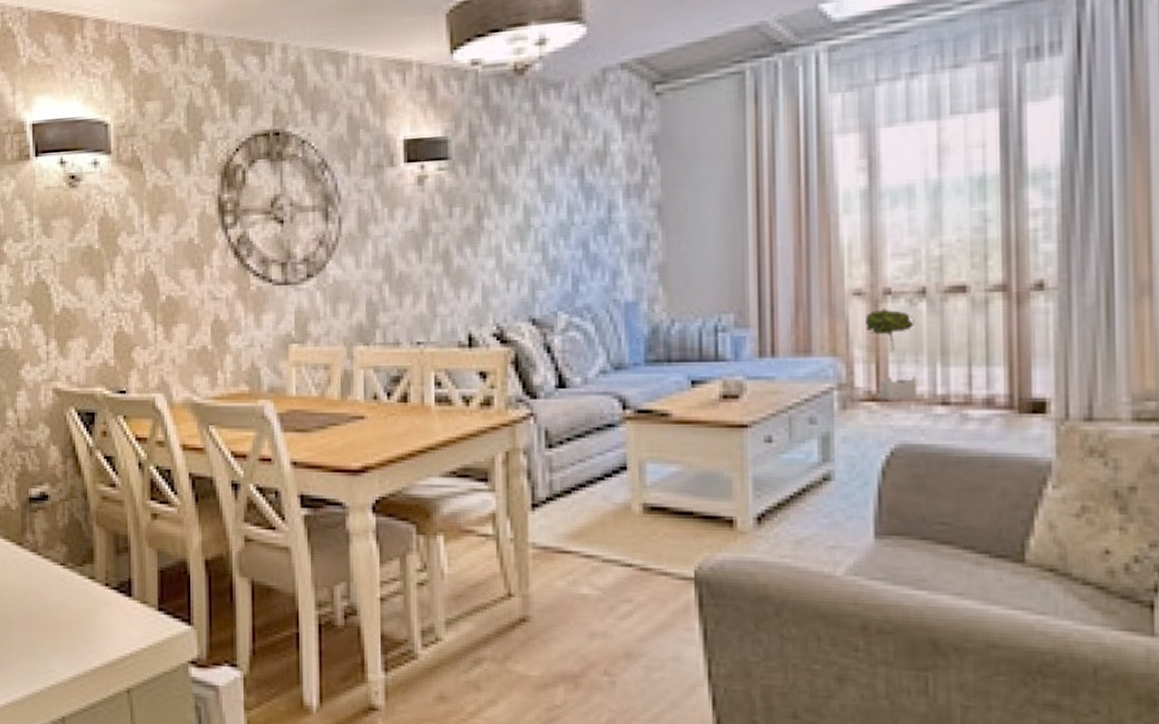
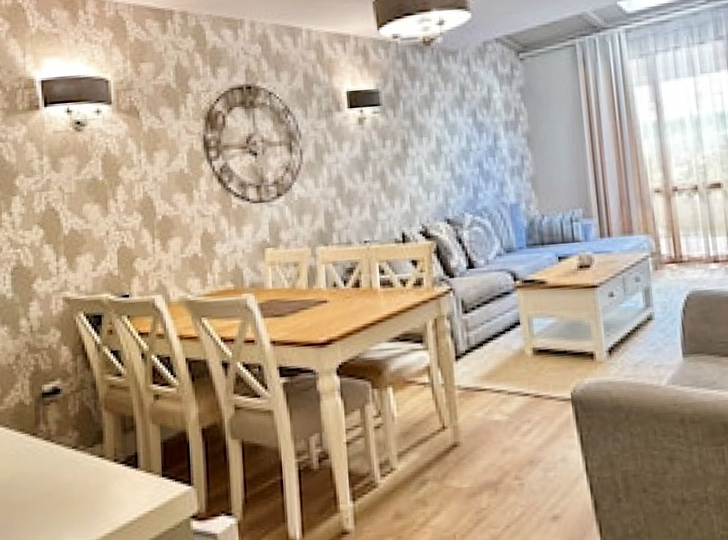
potted tree: present [866,308,918,400] -> none [663,200,700,262]

